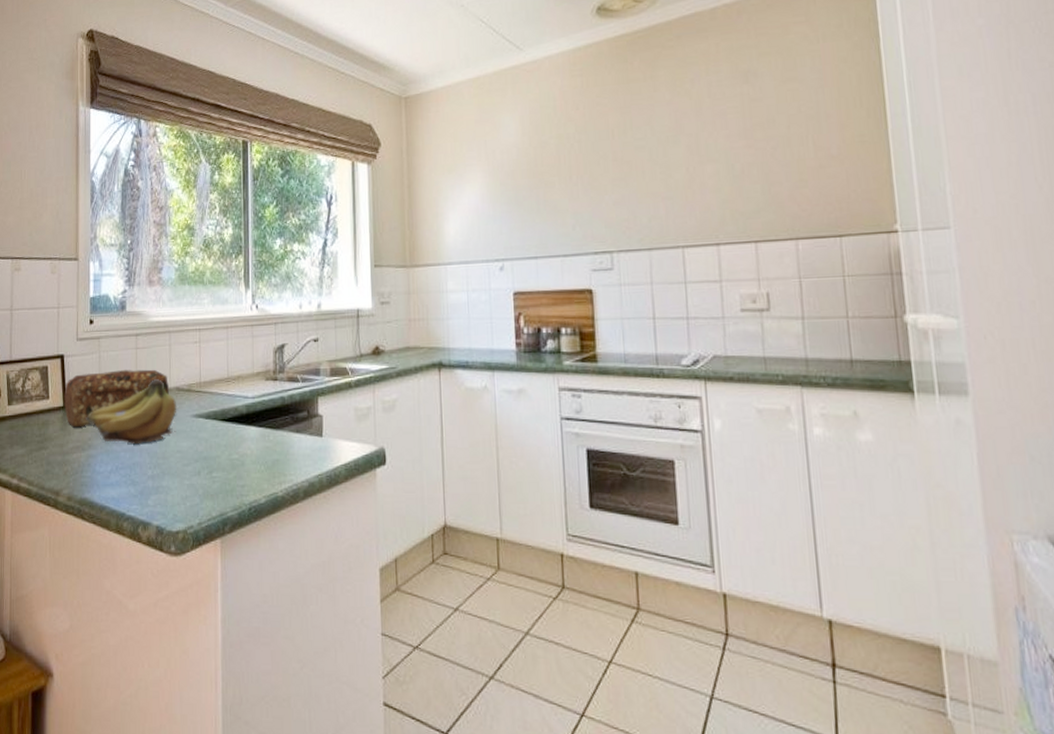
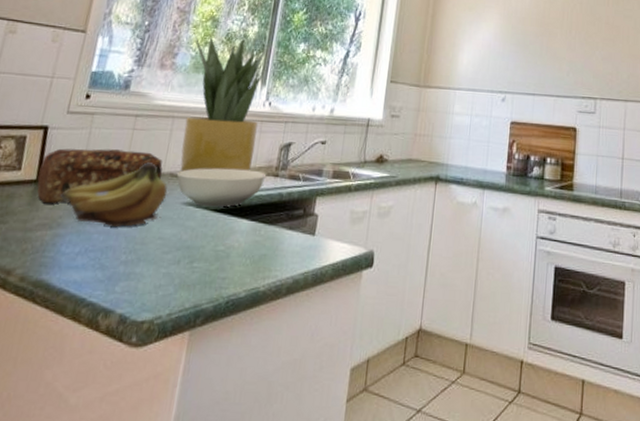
planter: none [173,239,250,385] -> present [180,32,271,172]
bowl: none [182,376,266,417] -> present [176,168,267,207]

